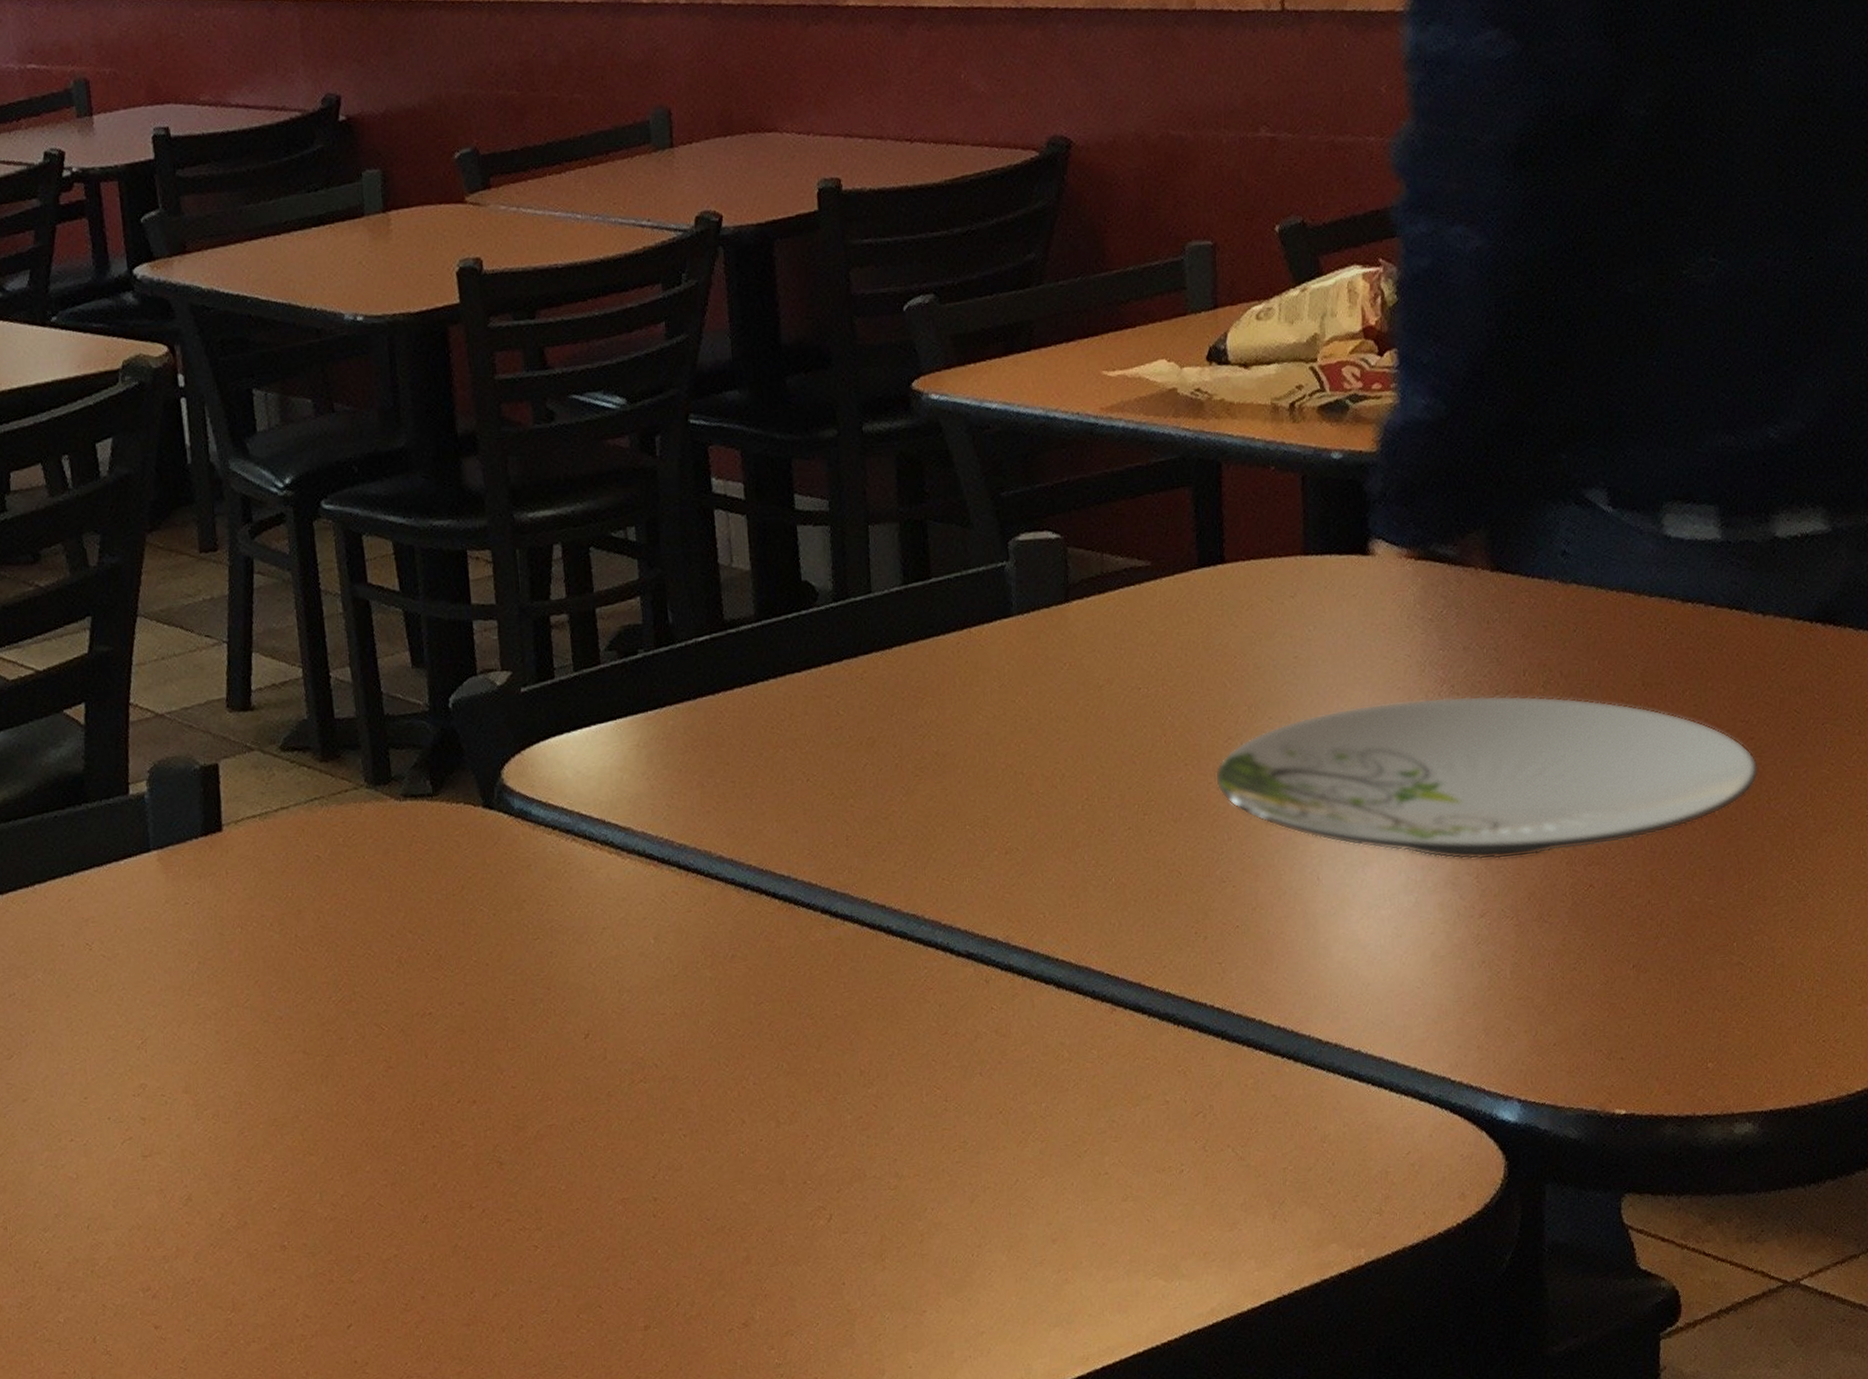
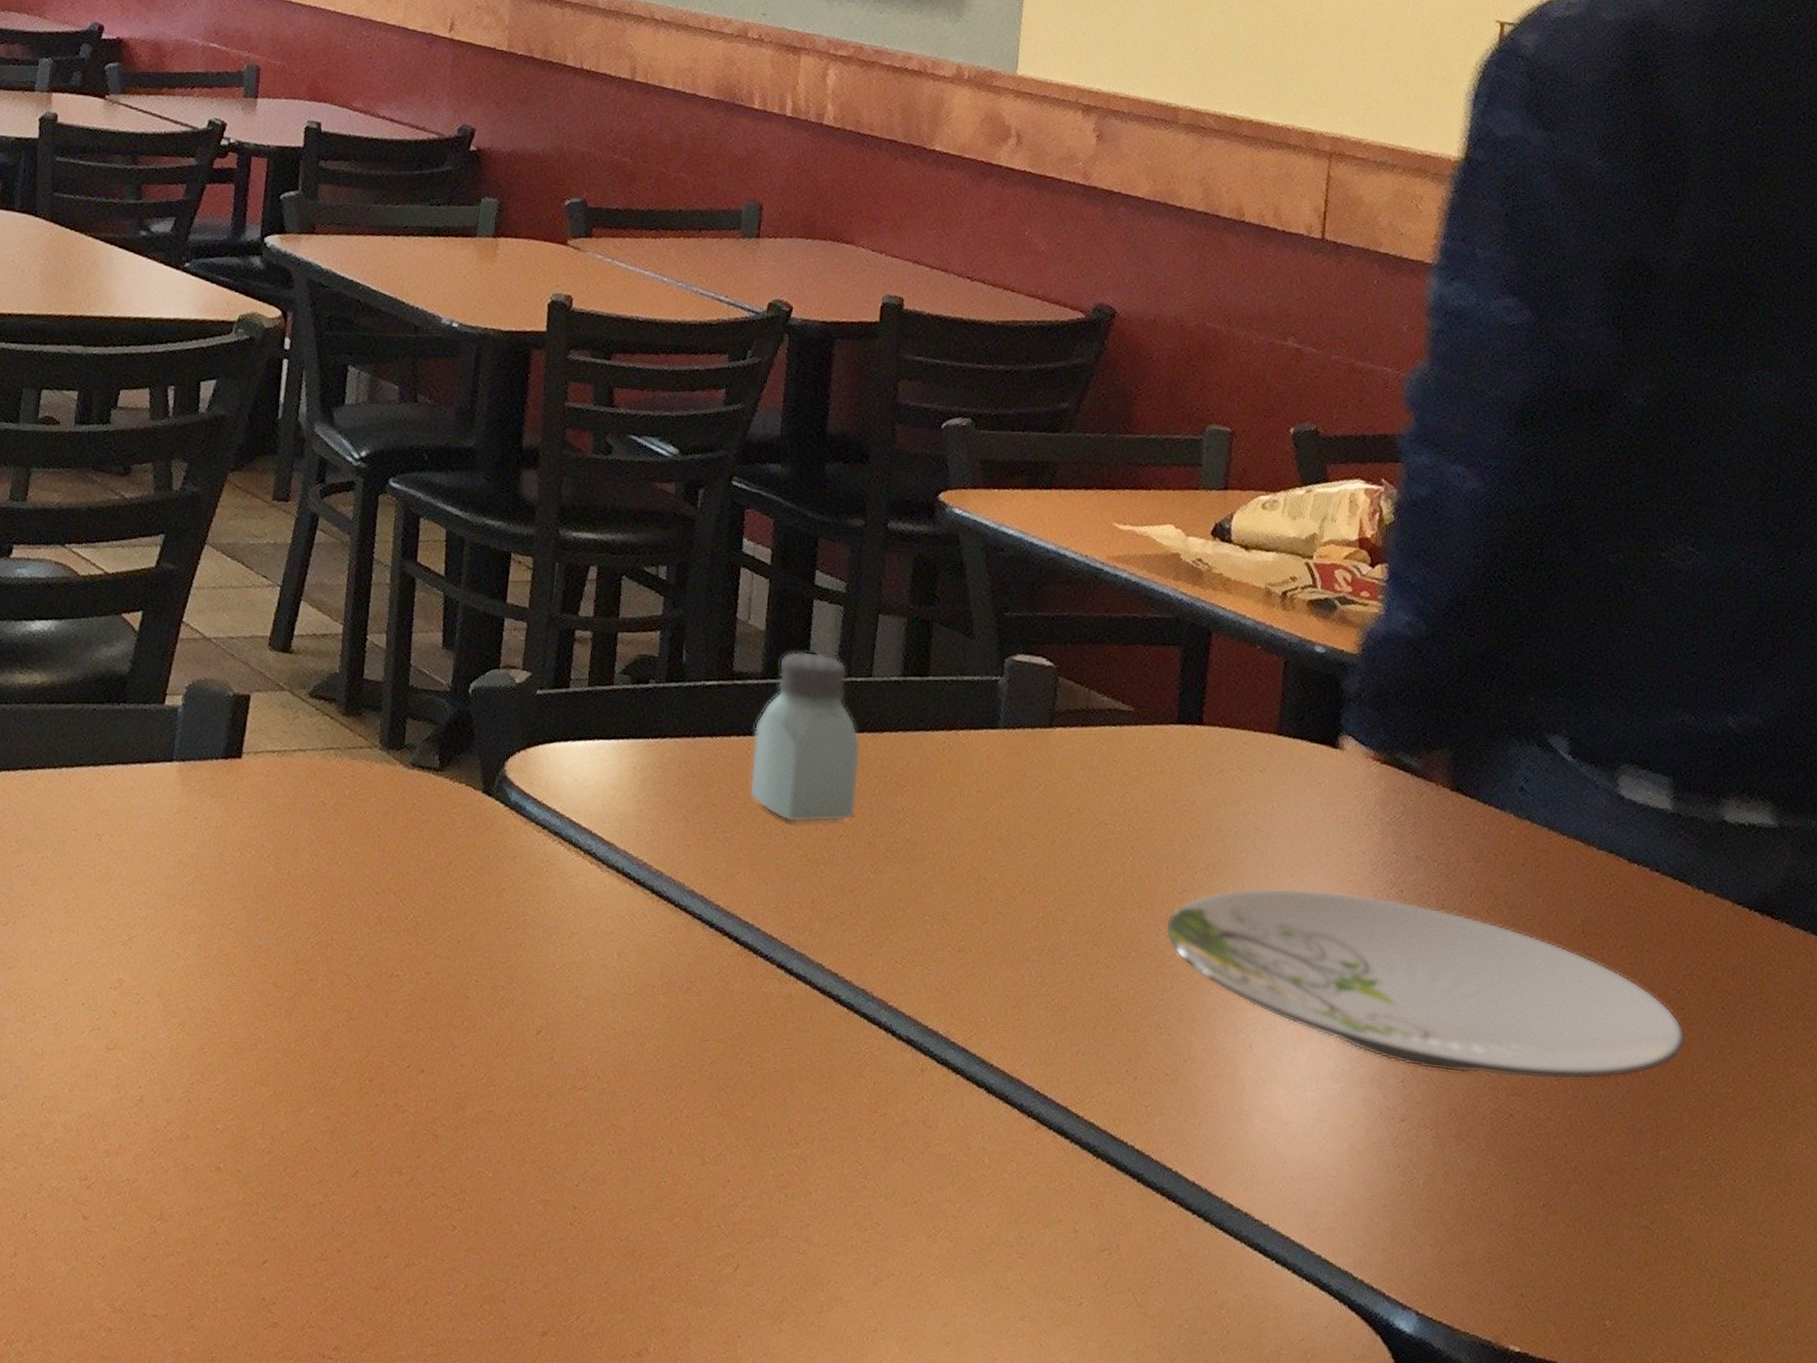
saltshaker: none [757,580,877,763] -> present [749,651,862,823]

